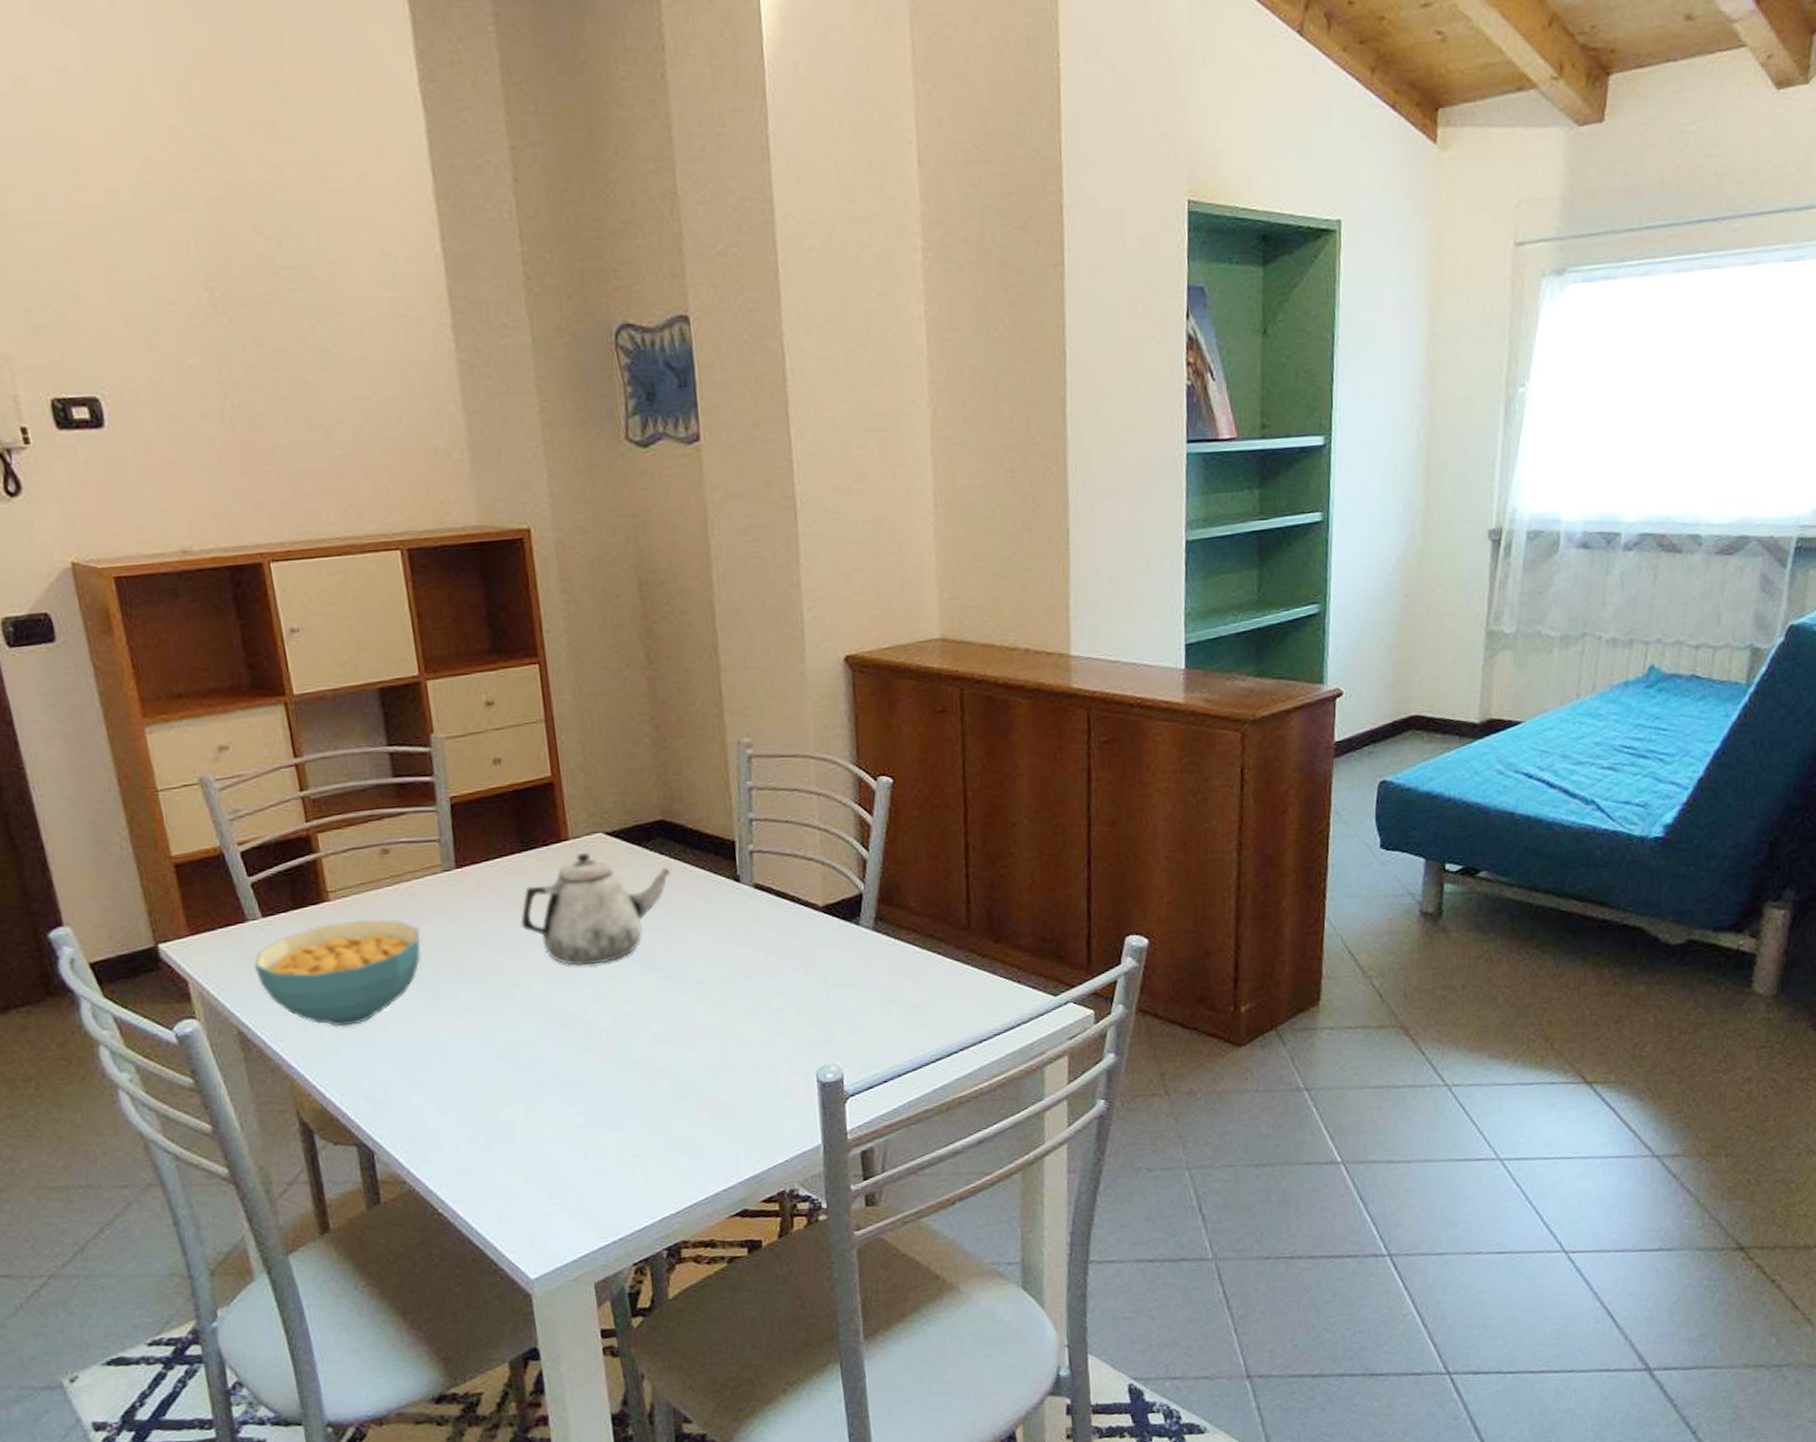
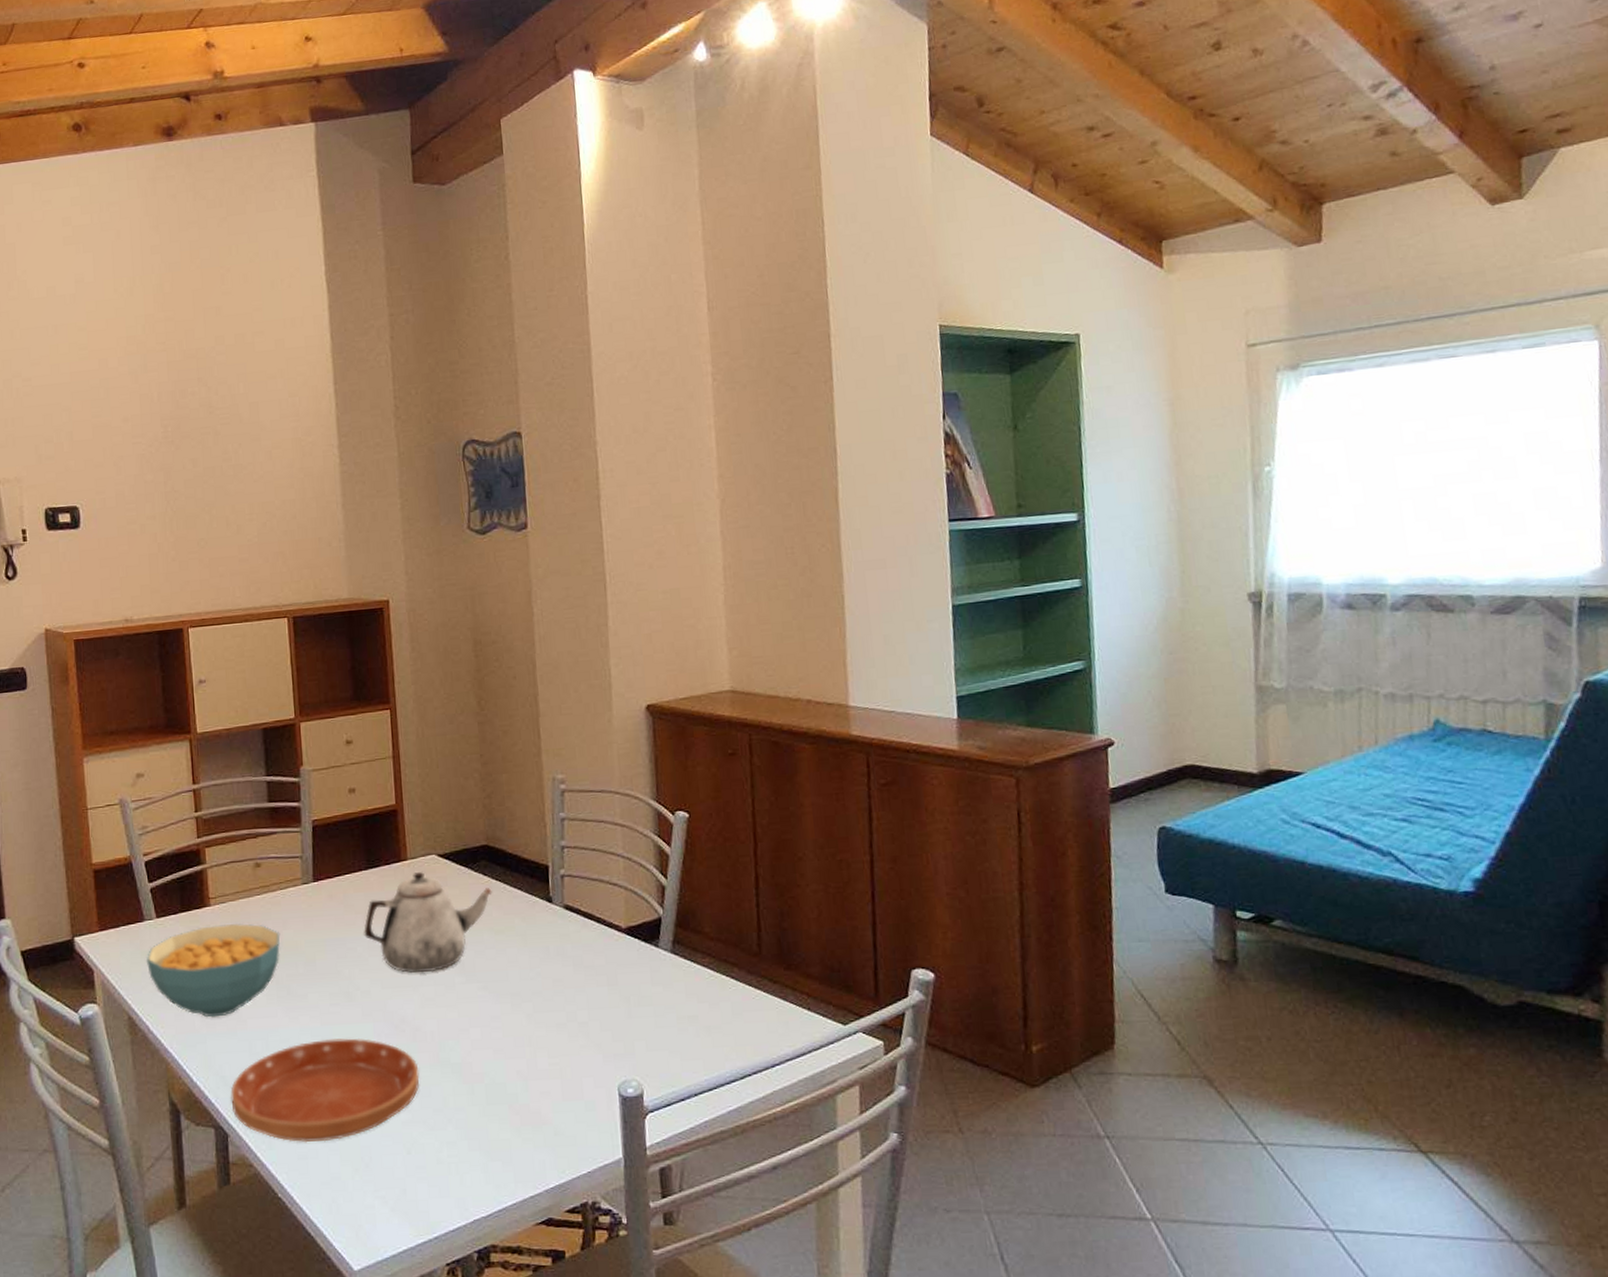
saucer: none [373,1039,596,1154] -> present [230,1038,420,1143]

